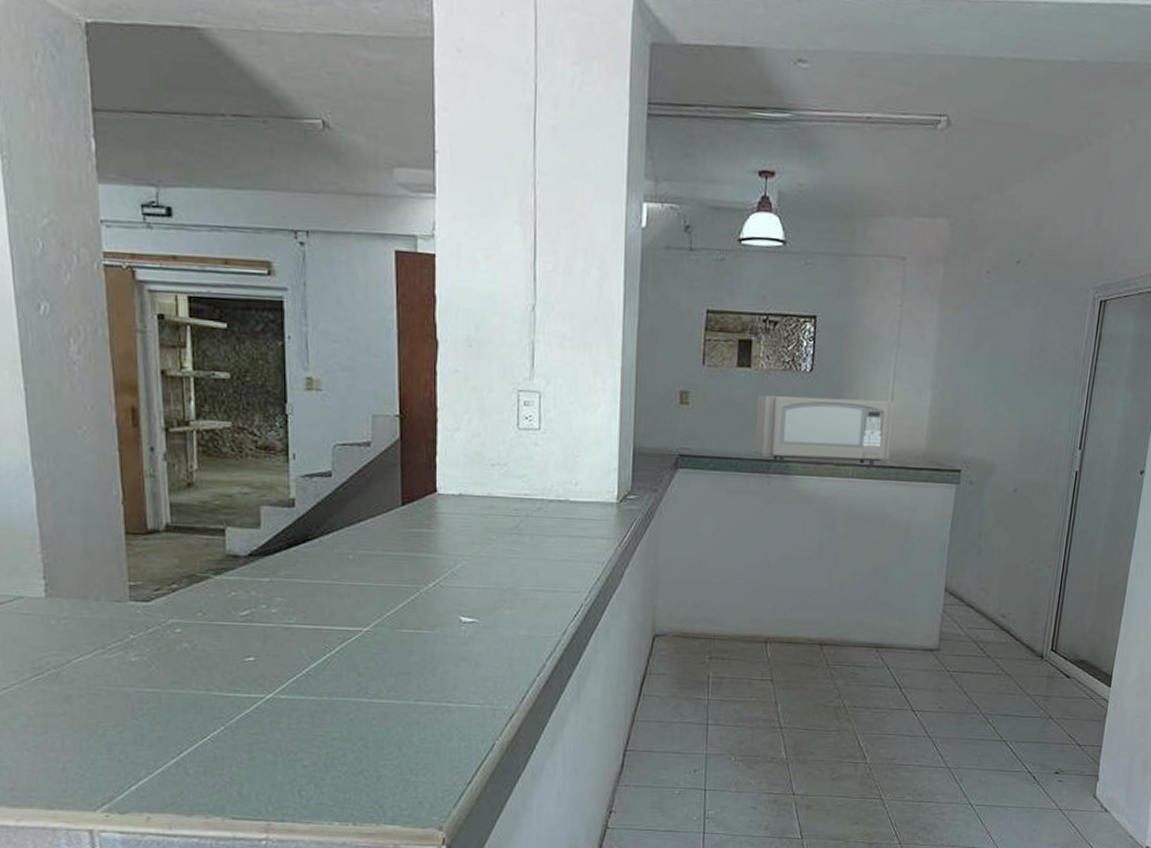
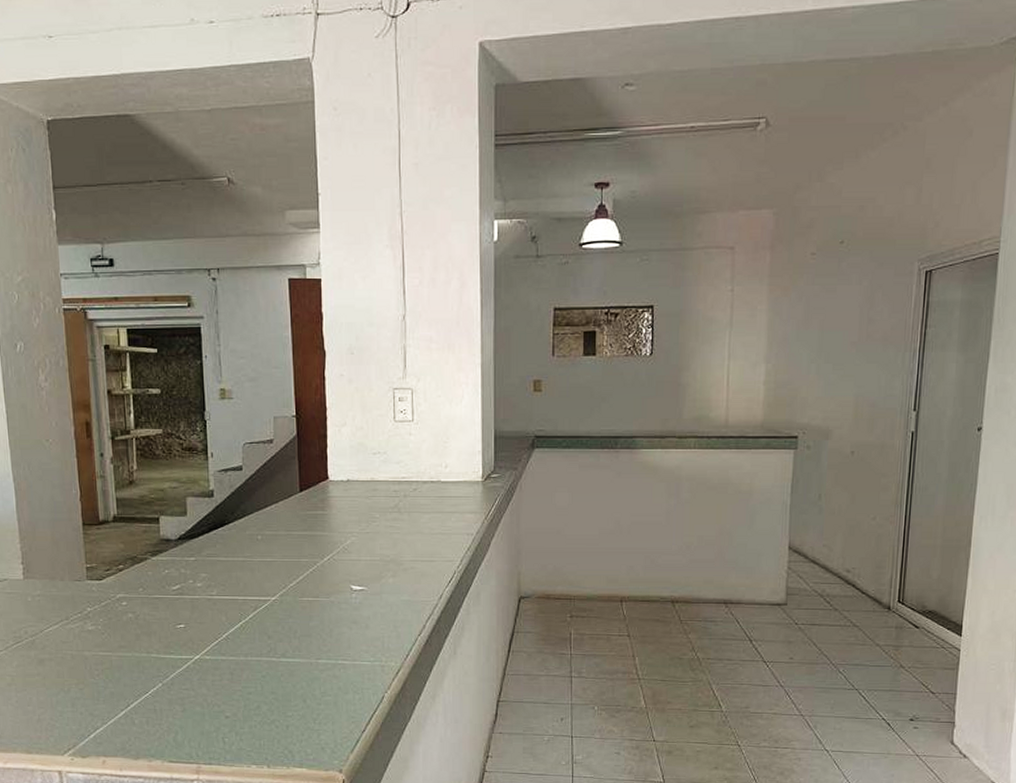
microwave: present [754,395,895,467] -> none [602,376,731,439]

